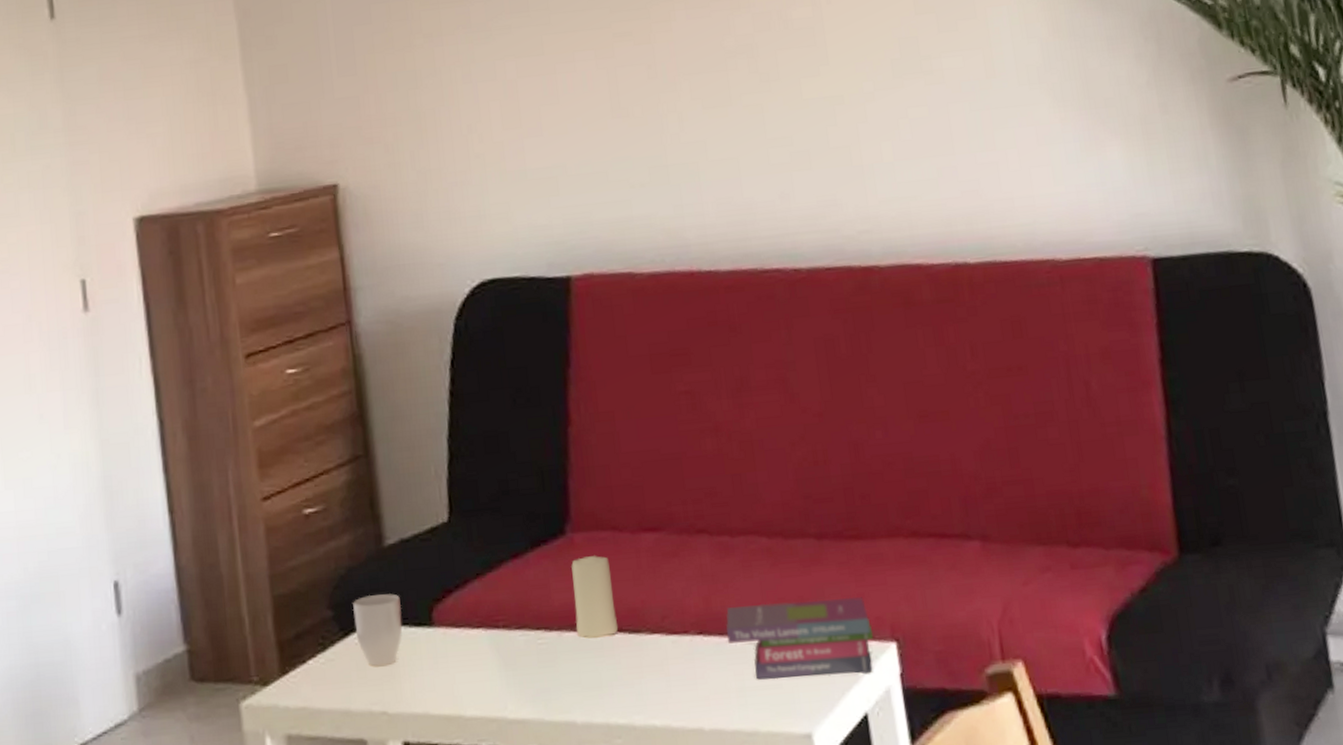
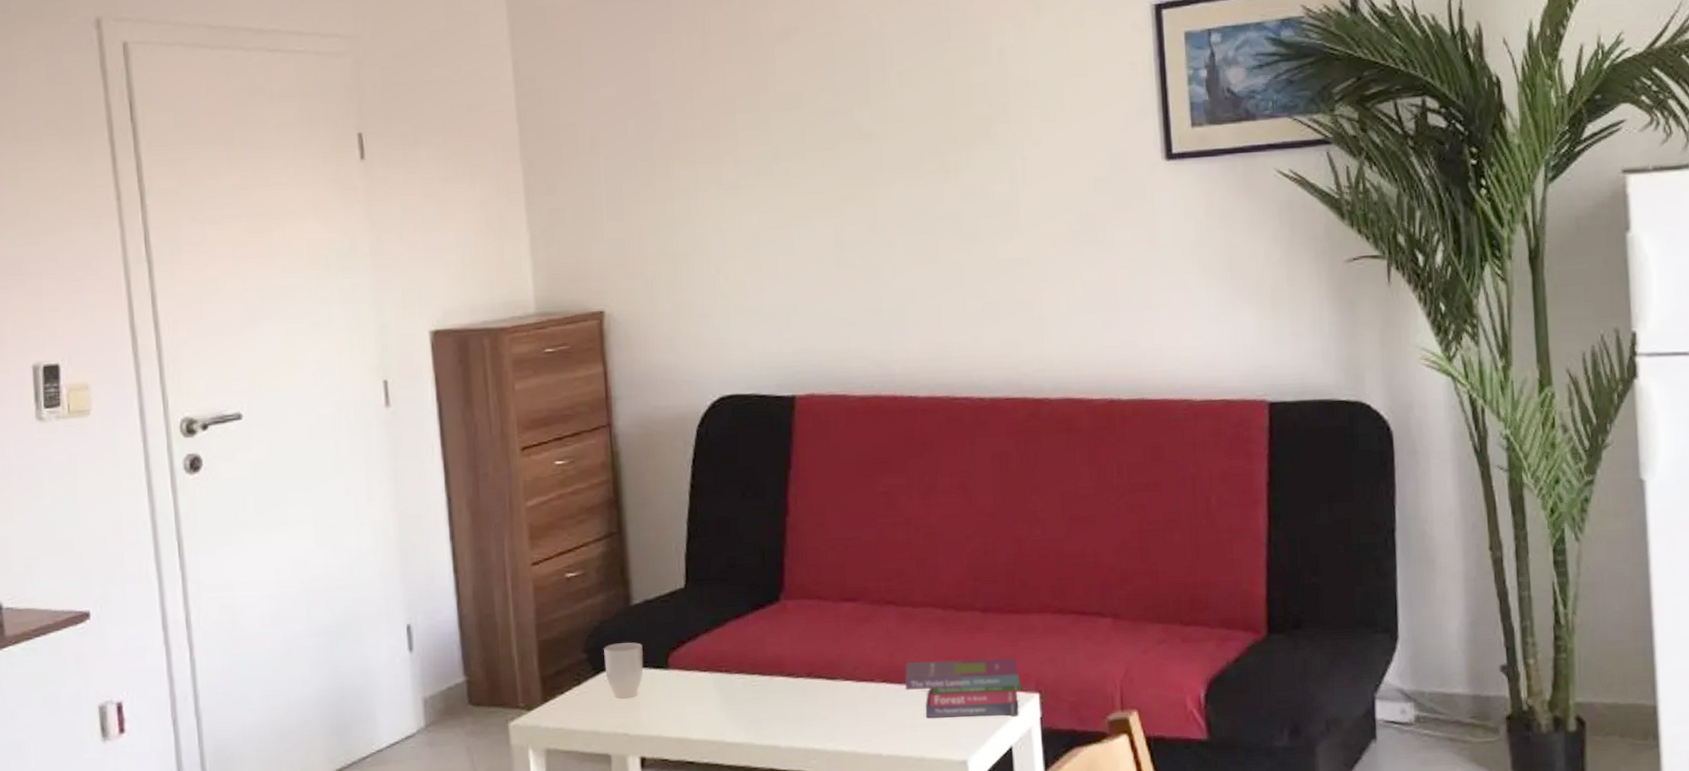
candle: present [571,556,619,638] -> none [783,619,819,682]

